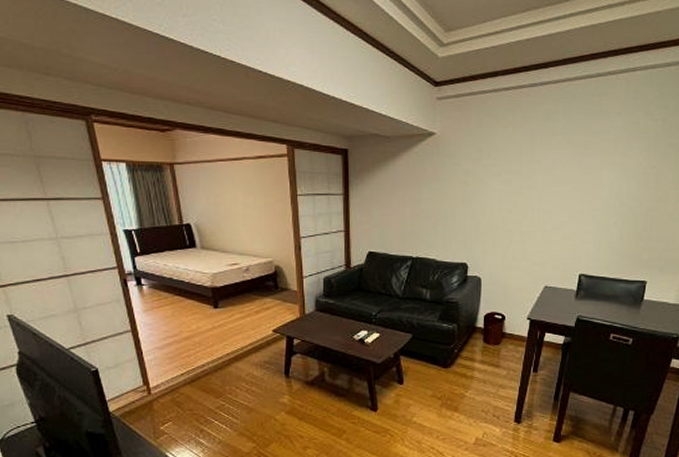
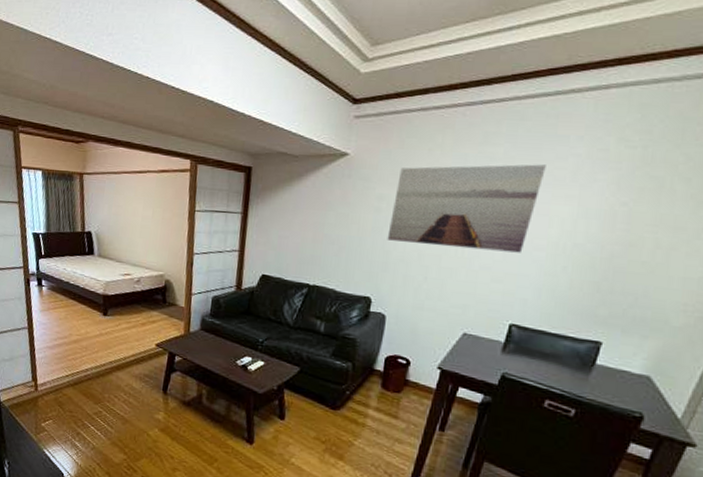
wall art: none [476,137,595,213] -> present [387,164,546,253]

